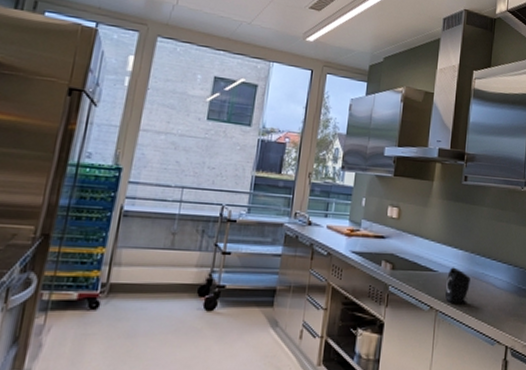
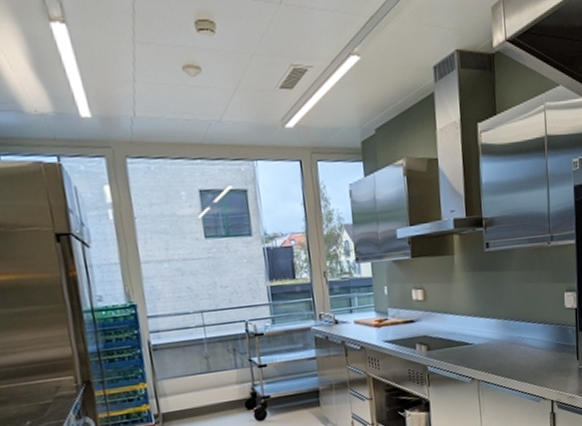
speaker: present [445,267,470,305] -> none [483,336,508,372]

